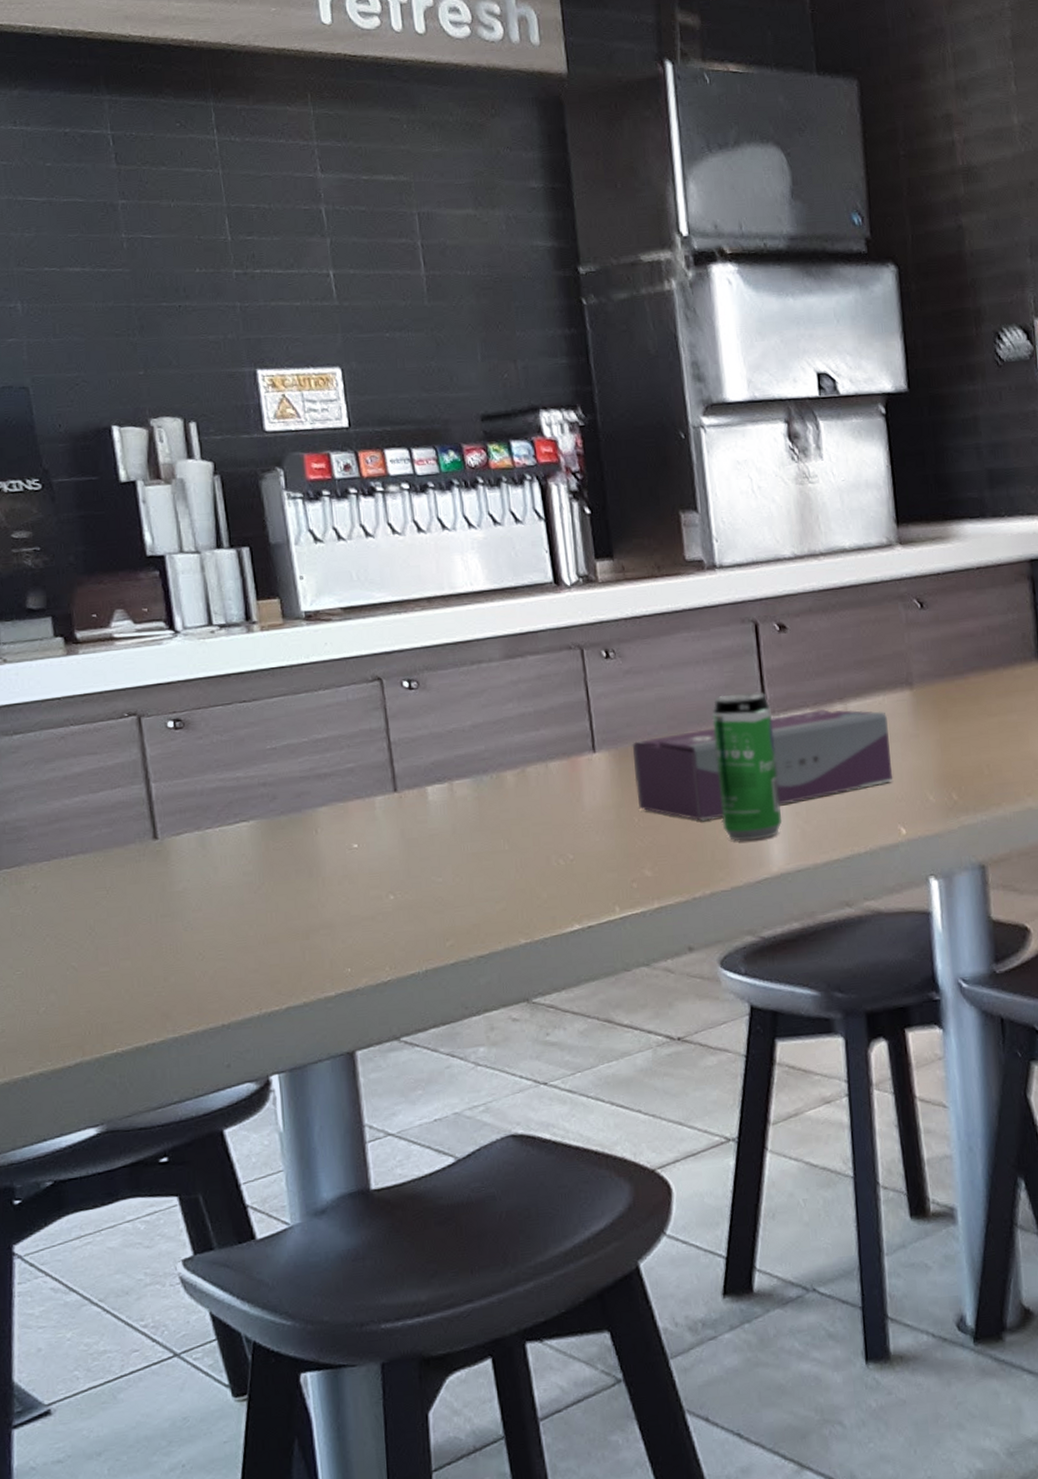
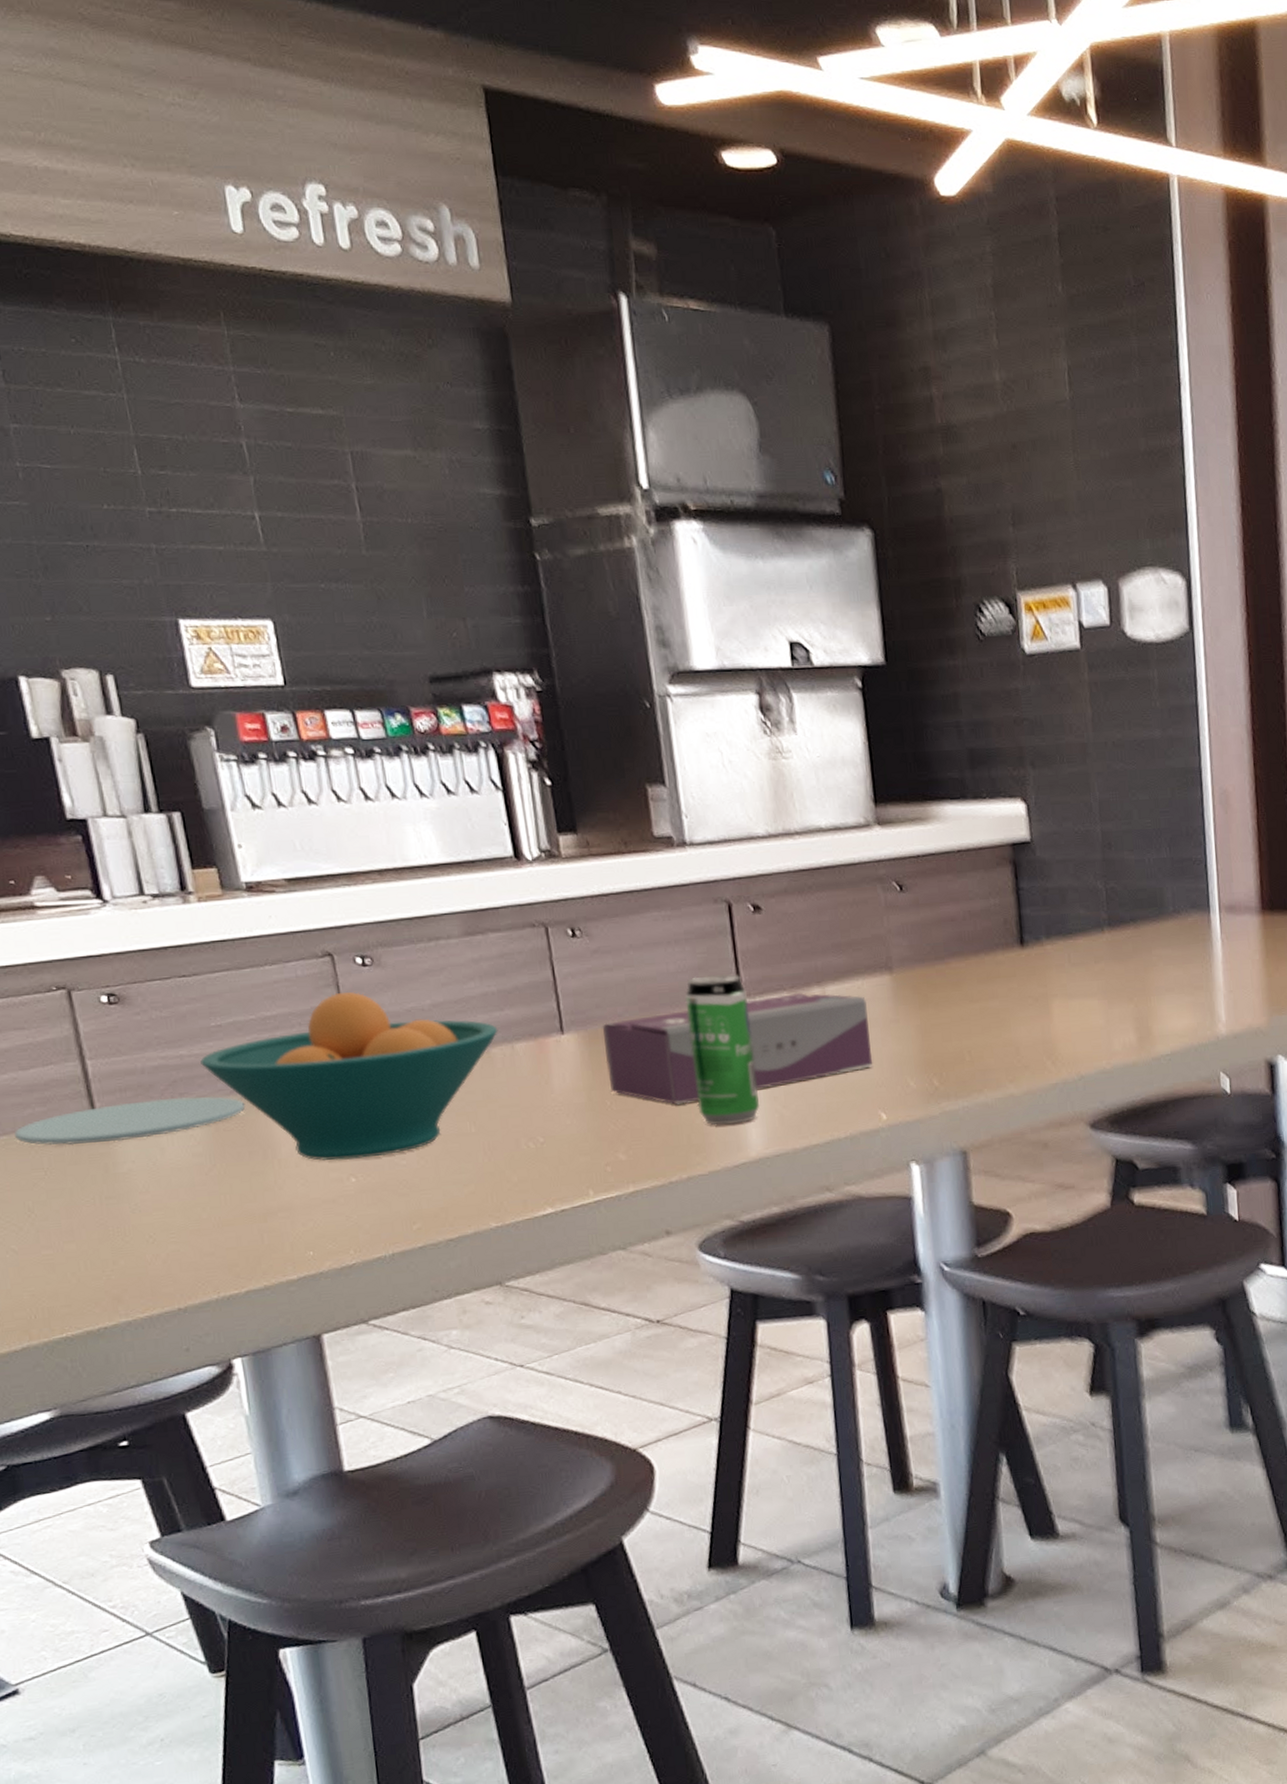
paper plate: none [82,816,295,865] -> present [14,1096,246,1146]
fruit bowl: none [255,714,534,878] -> present [200,992,498,1161]

